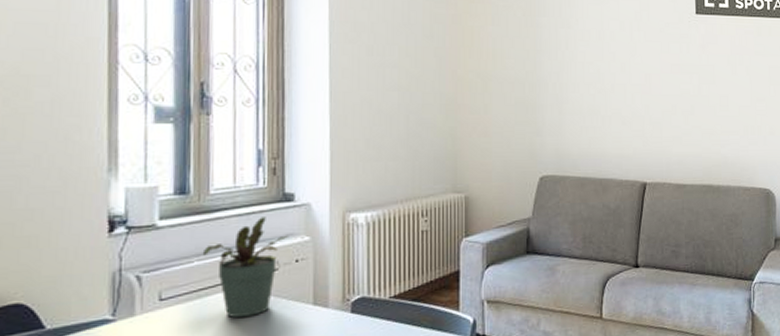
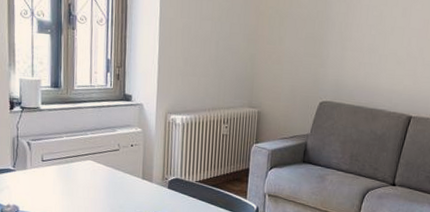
potted plant: present [202,217,289,318] -> none [69,110,127,181]

